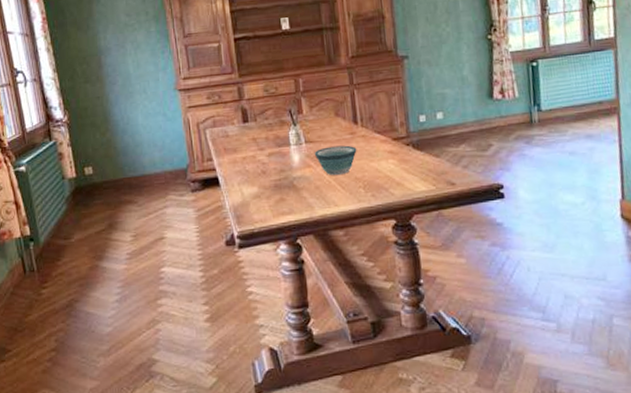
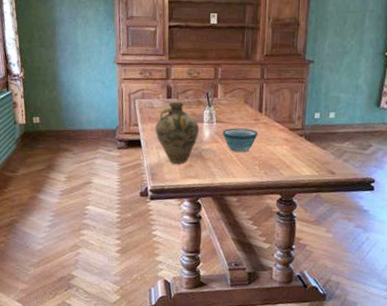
jug: none [234,124,287,201] -> present [155,101,200,165]

